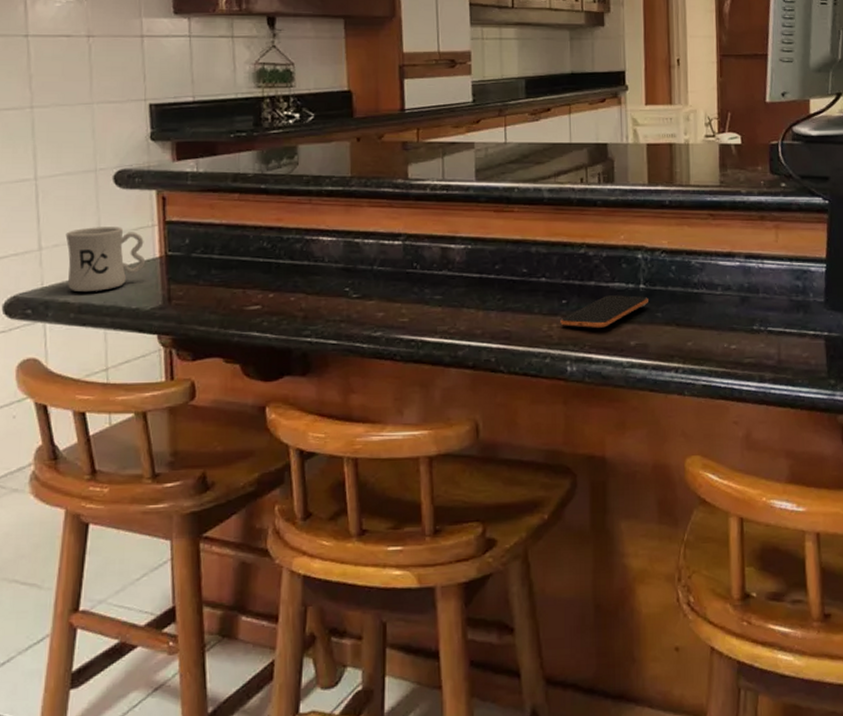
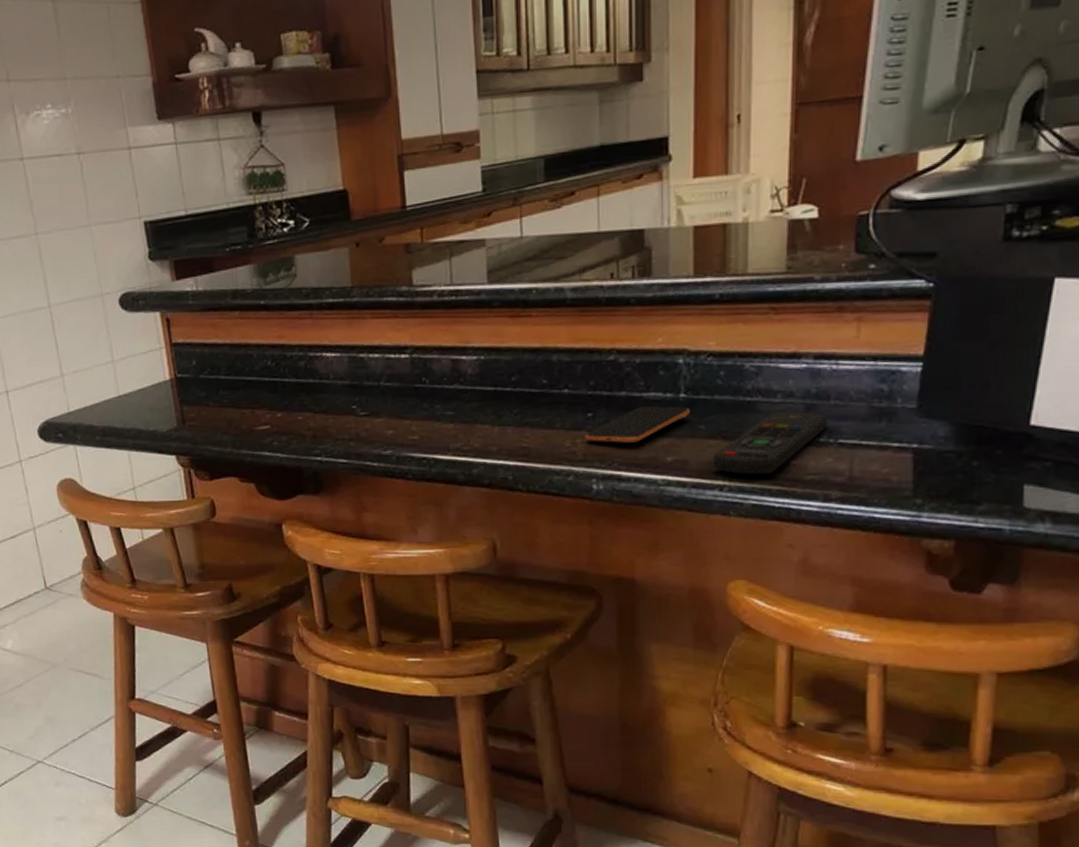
mug: present [65,227,146,291] -> none [83,351,158,415]
remote control: none [668,303,759,358] -> present [712,412,828,474]

